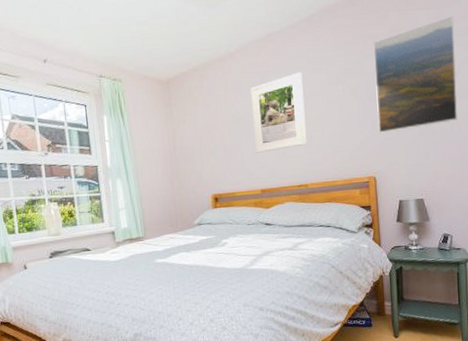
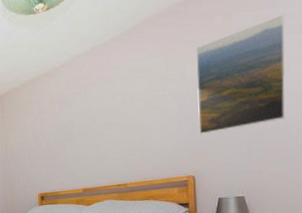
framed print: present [250,72,307,153] -> none [74,81,127,156]

